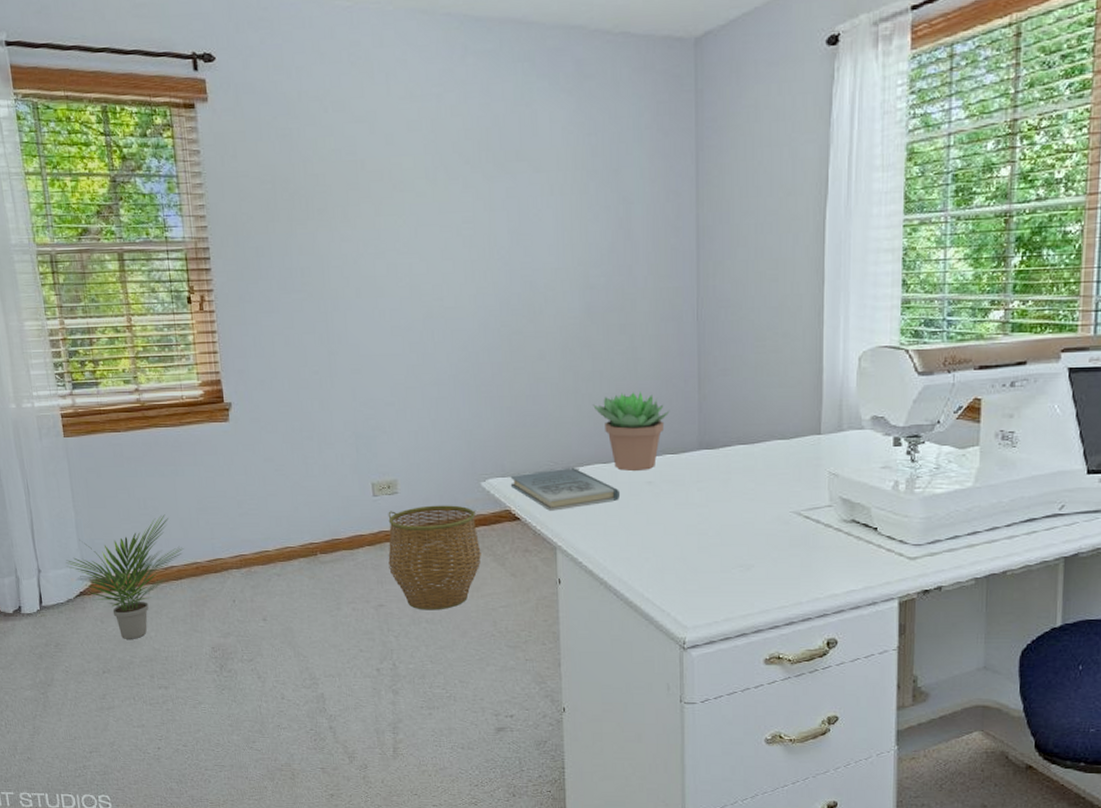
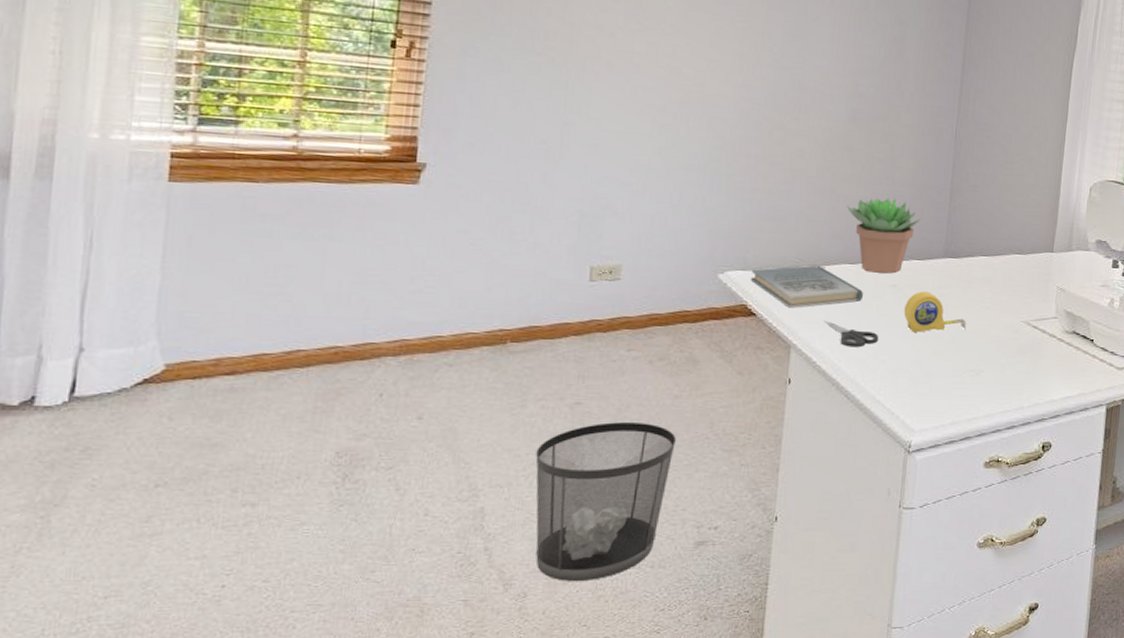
potted plant: present [65,514,184,639] -> none [129,286,321,442]
waste bin: none [355,622,467,757] -> present [535,422,677,581]
basket: present [388,505,481,610] -> none [595,295,709,410]
scissors: none [584,521,641,547] -> present [823,320,879,348]
tape measure: none [663,486,730,529] -> present [904,291,966,332]

